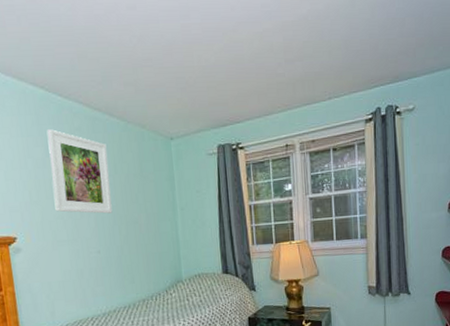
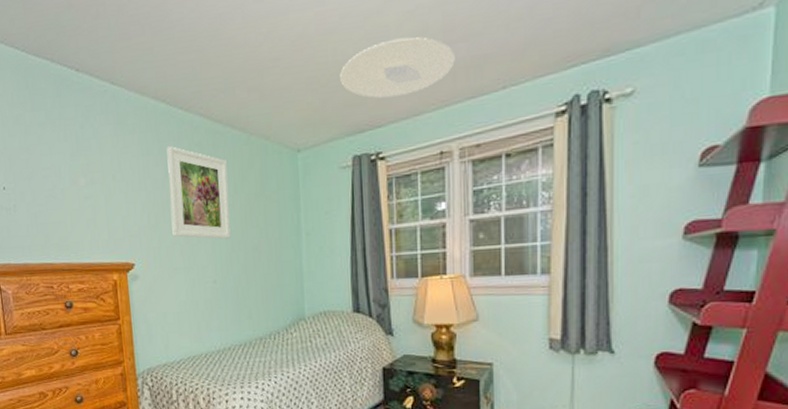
ceiling light: none [204,53,294,99] -> present [340,37,455,98]

